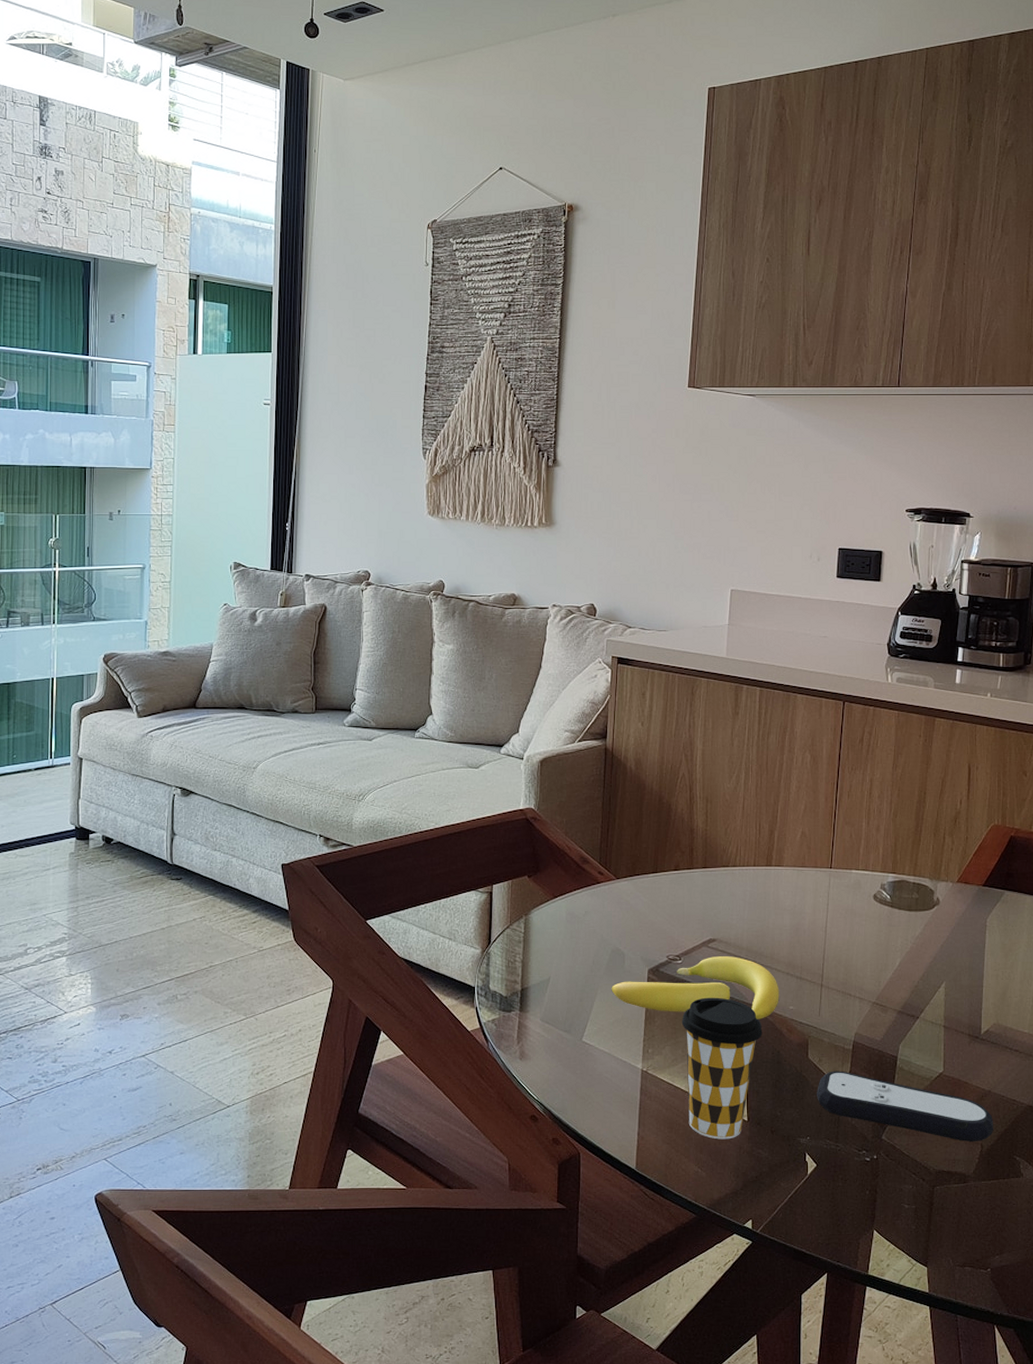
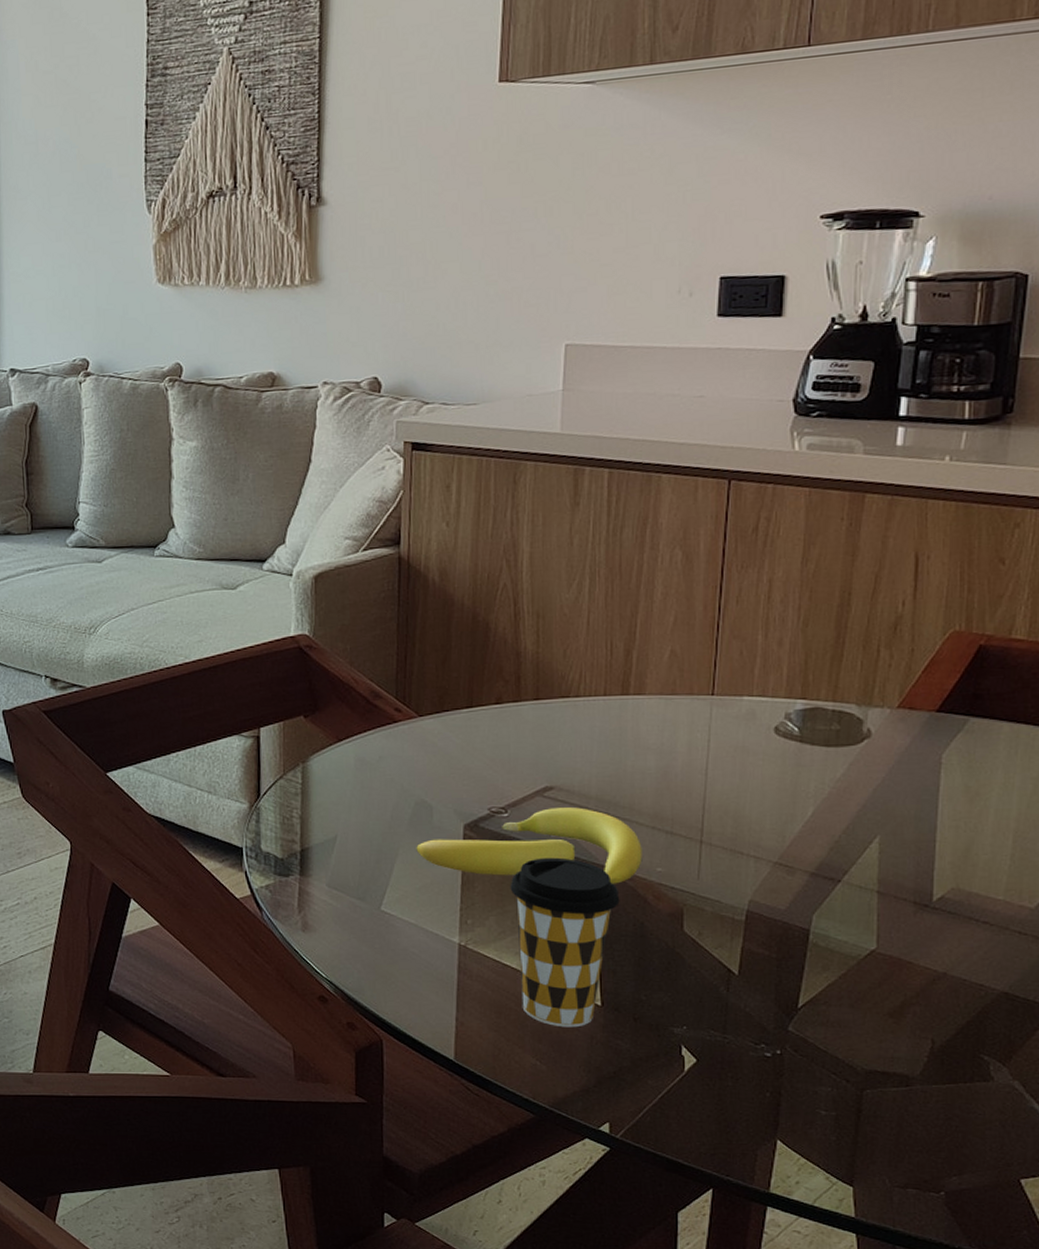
remote control: present [817,1071,994,1141] -> none [696,946,951,1036]

